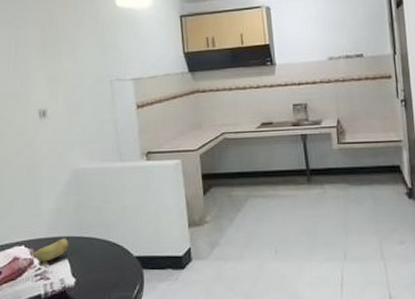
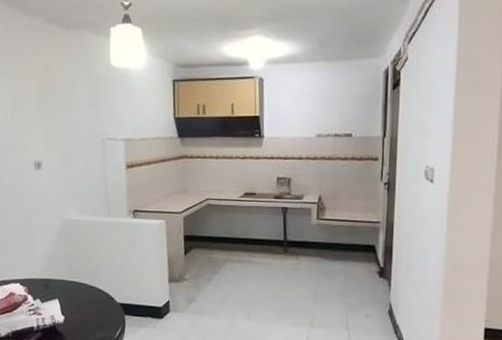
banana: present [31,237,70,262] -> none [25,279,60,300]

